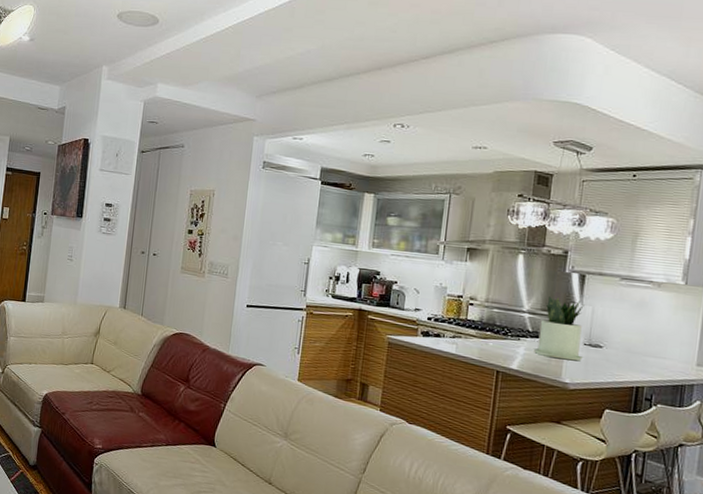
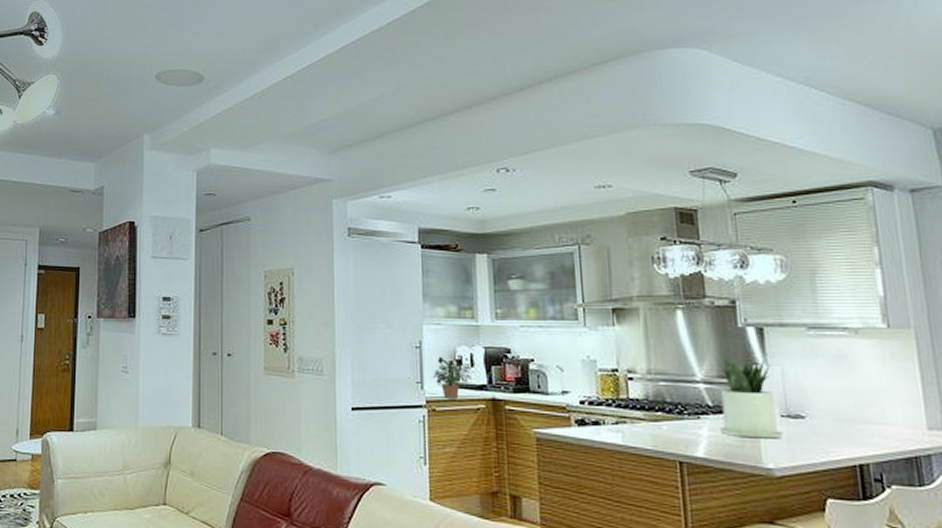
potted plant: none [314,272,346,307] -> present [433,356,472,400]

